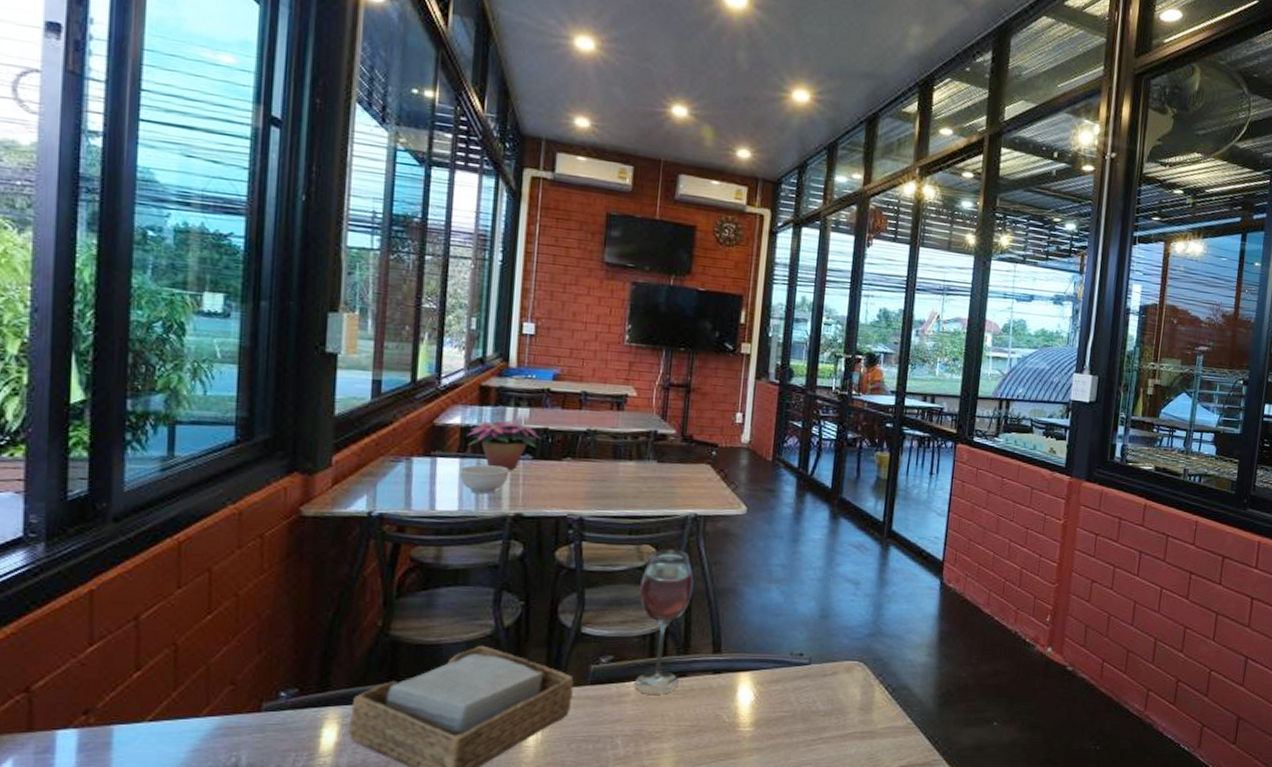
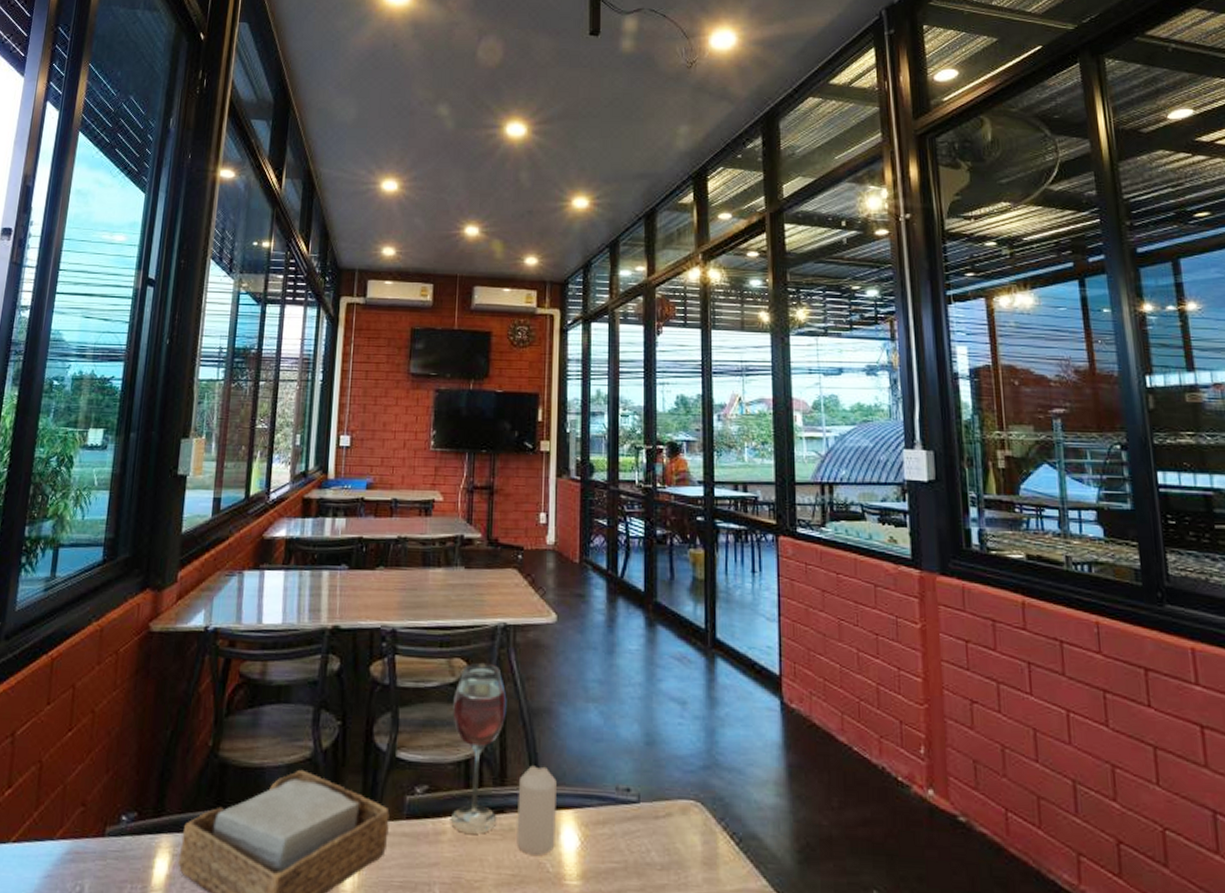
soup bowl: present [459,464,509,495] -> none [284,576,328,607]
flower arrangement: present [466,420,542,471] -> none [290,531,357,582]
candle: none [696,637,737,709] -> present [516,765,557,856]

